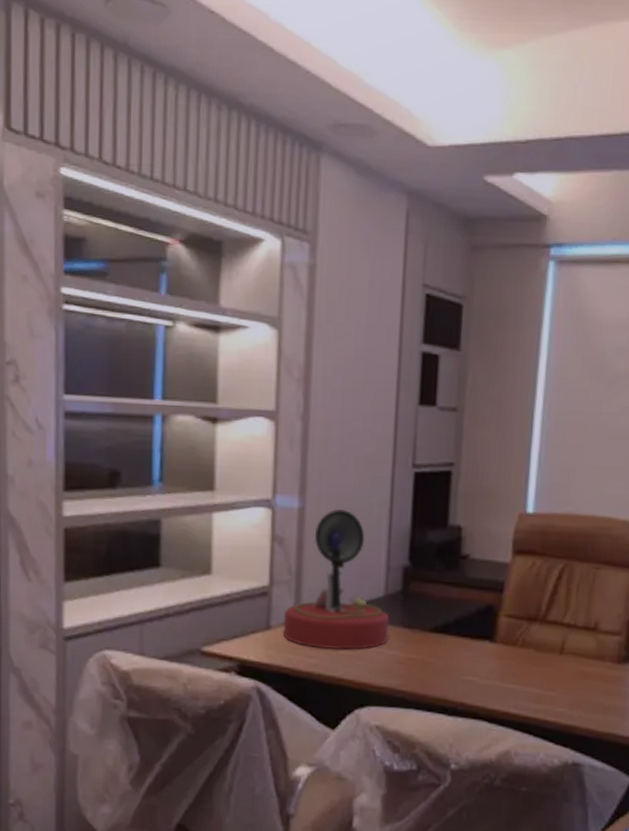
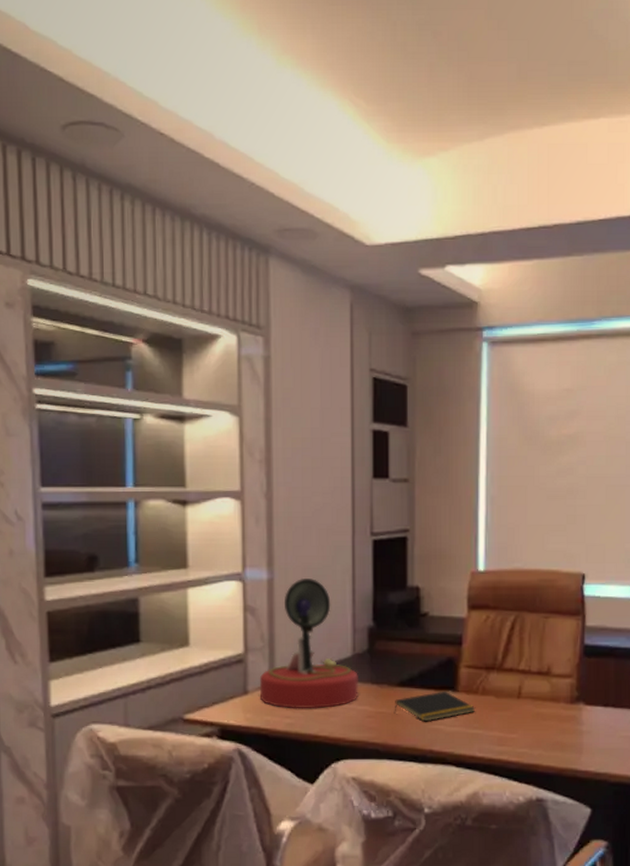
notepad: none [425,640,514,672] -> present [394,691,476,722]

